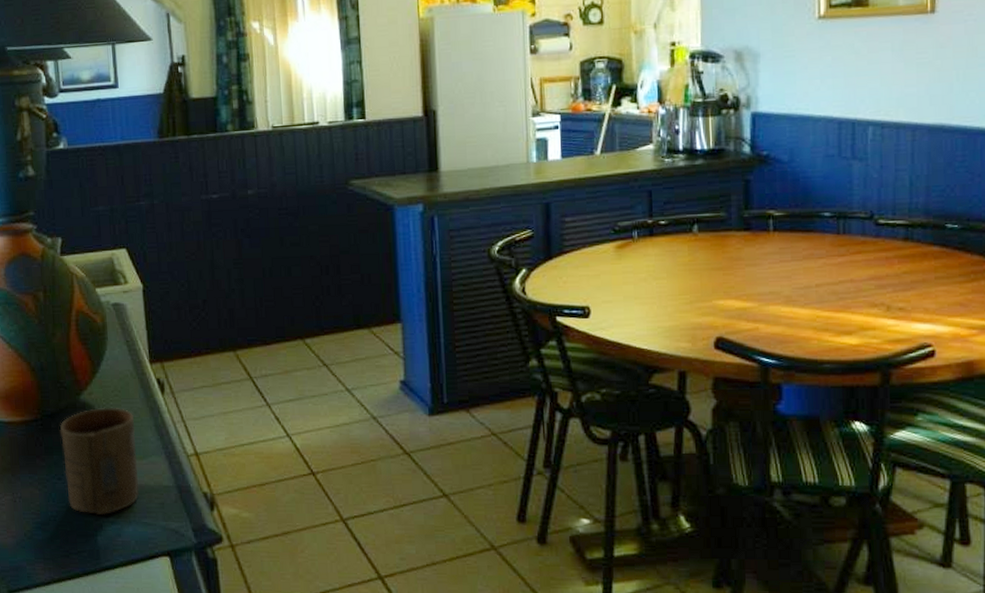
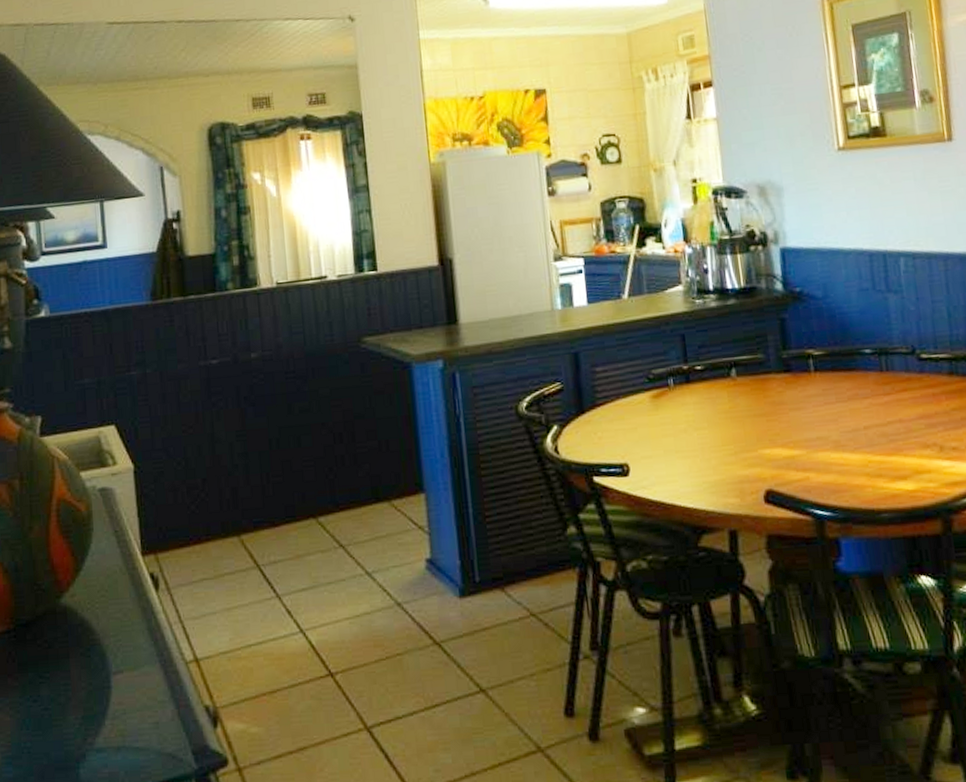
cup: present [59,408,140,516] -> none [36,610,130,743]

